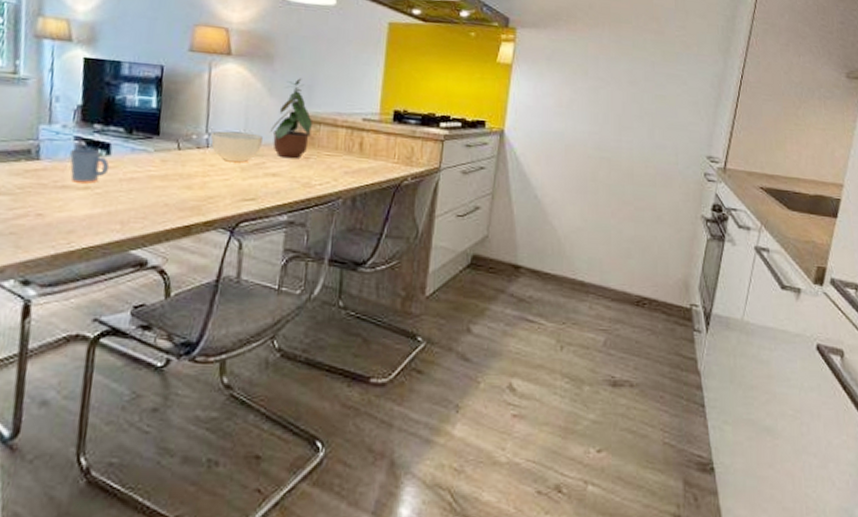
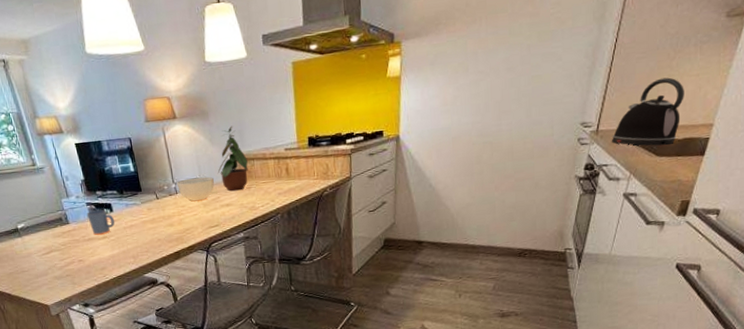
kettle: none [739,125,812,200] -> present [611,77,684,146]

